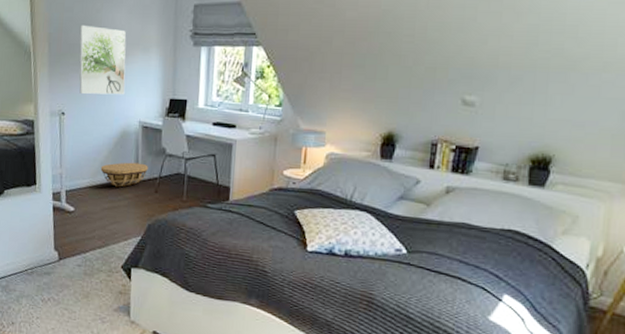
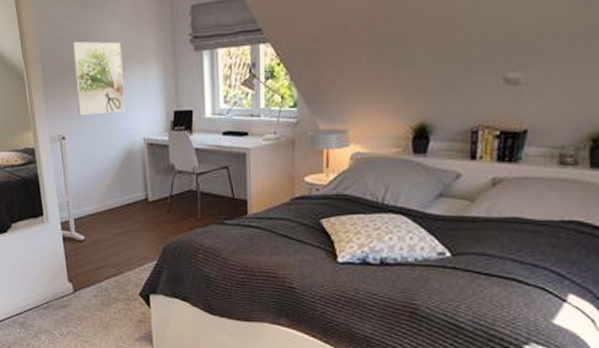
basket: present [100,162,148,187] -> none [108,183,158,211]

